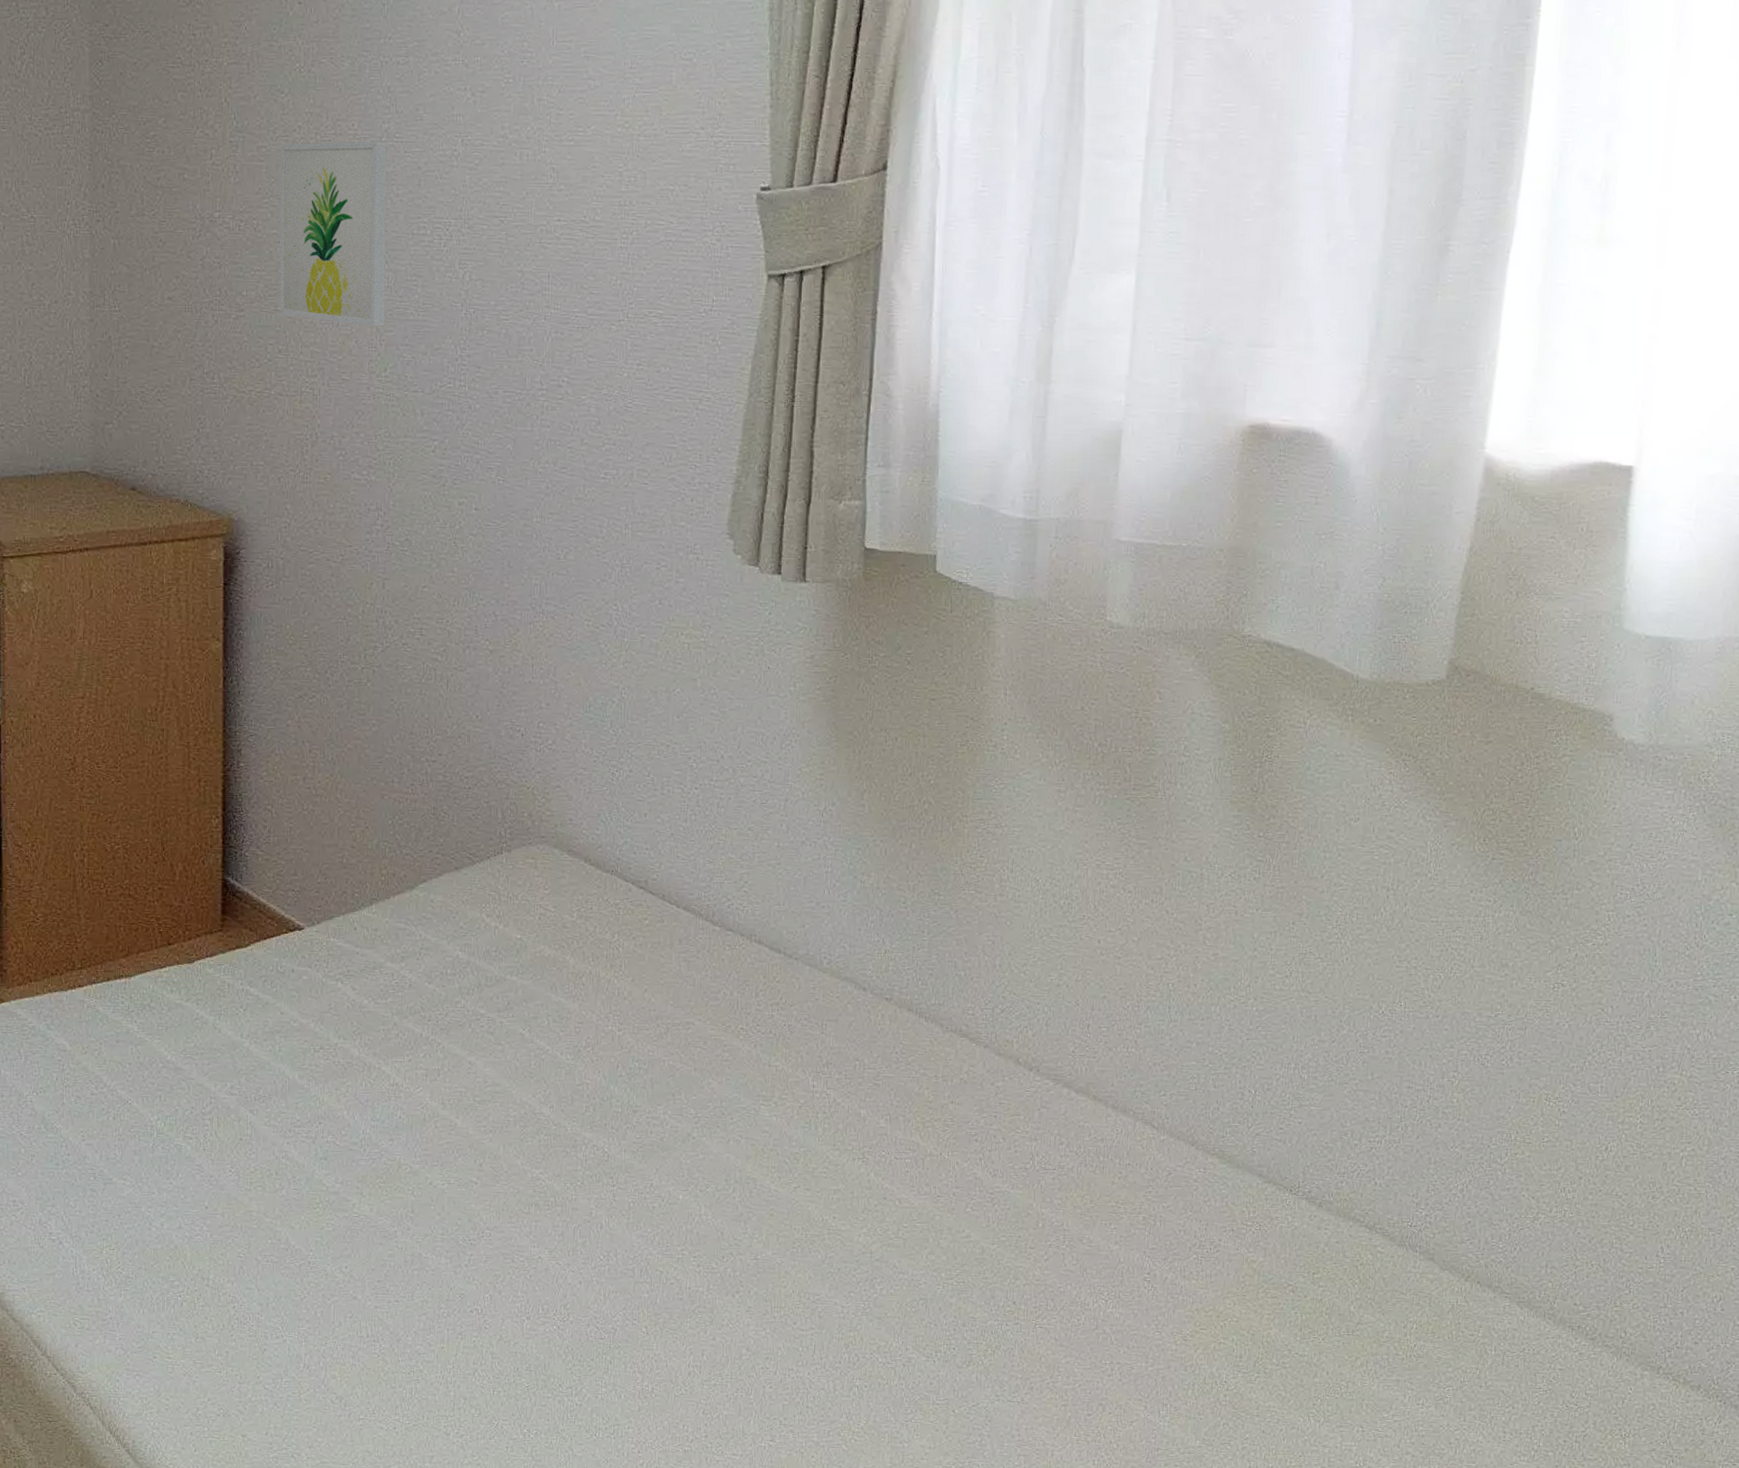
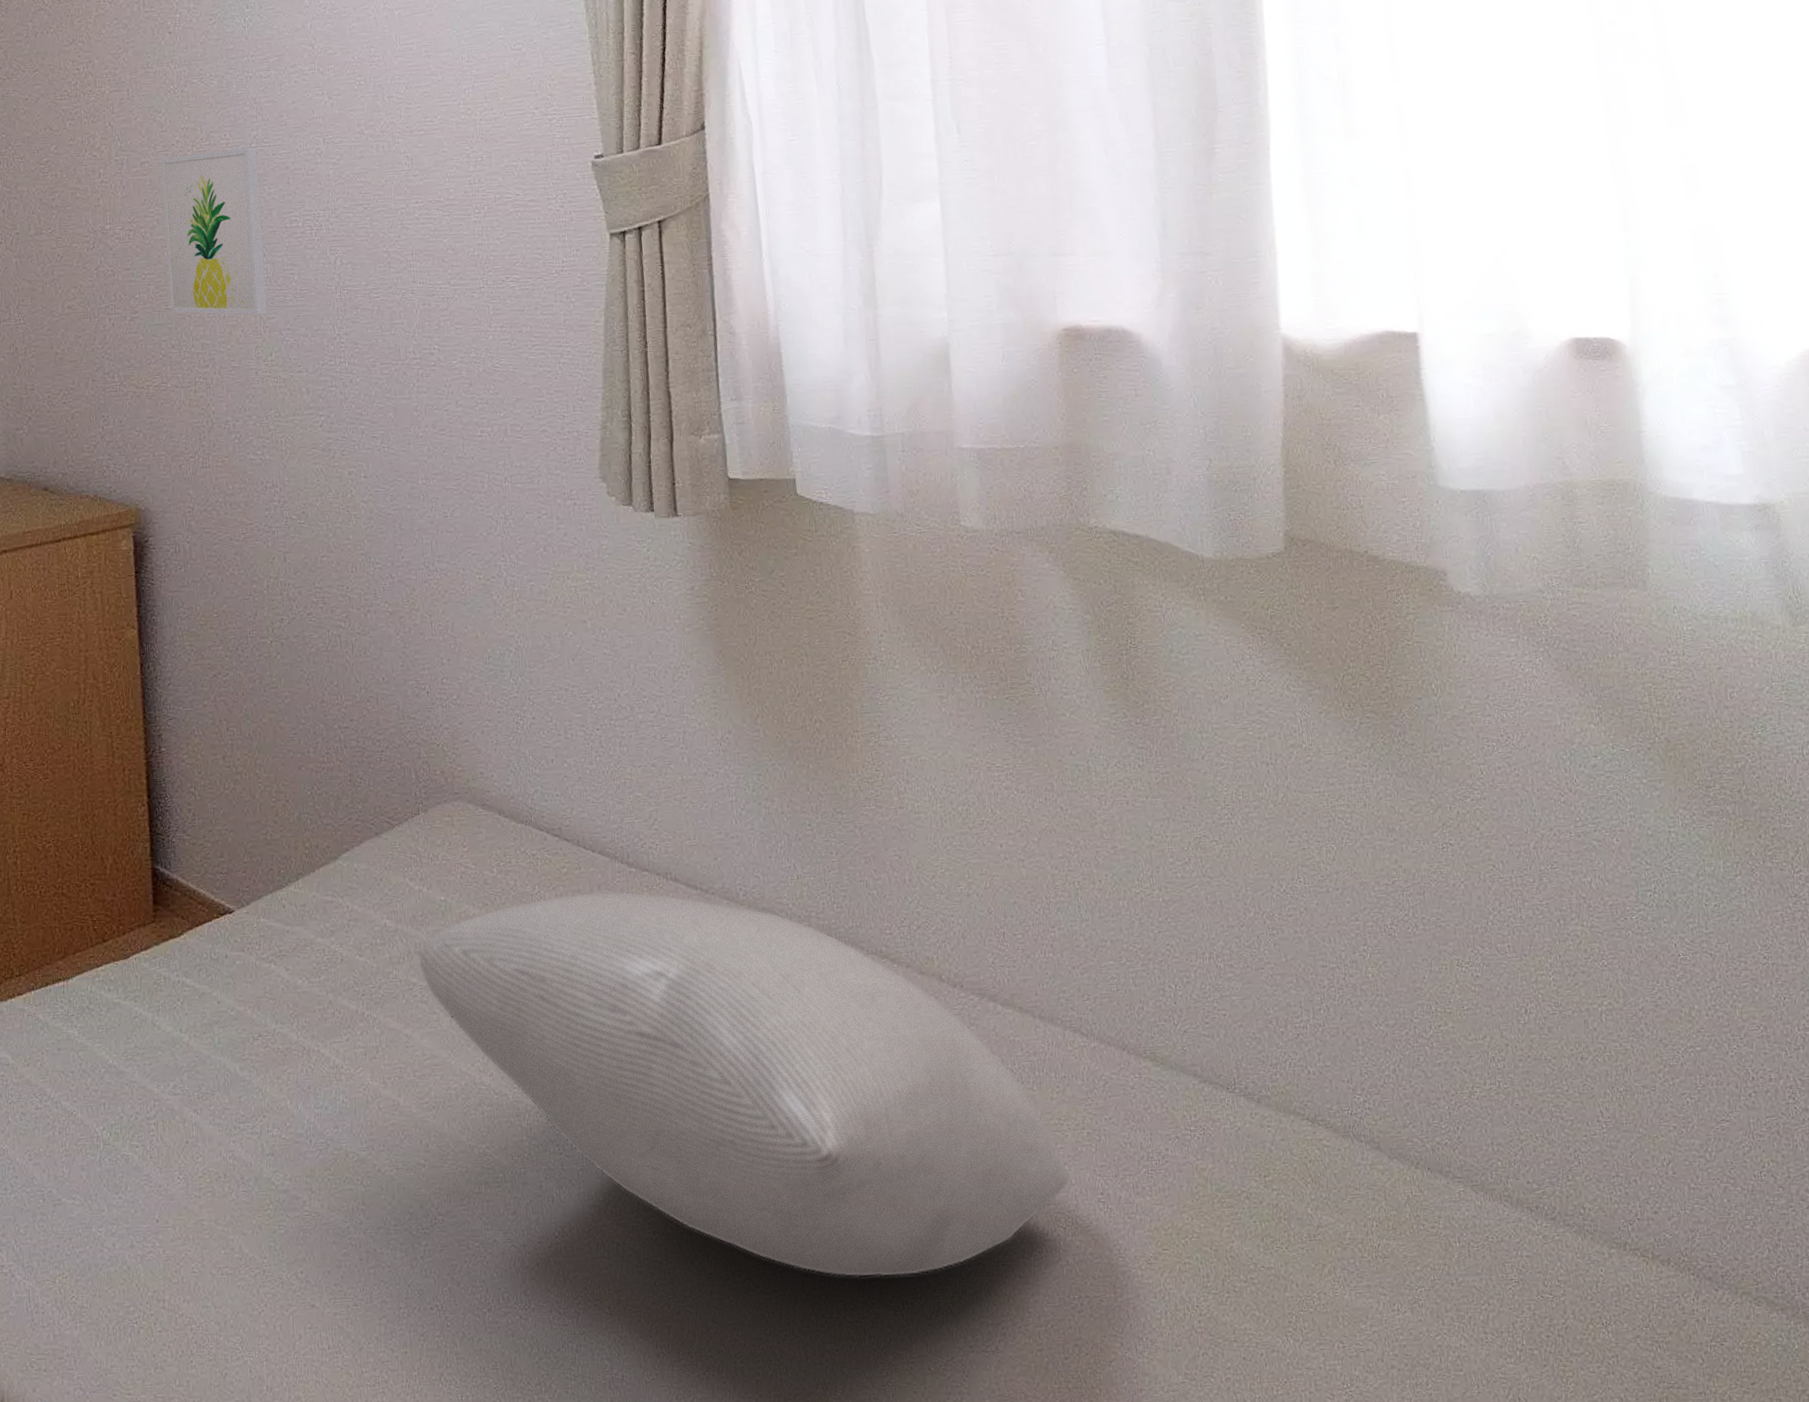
pillow: none [487,945,1121,1329] -> present [416,891,1072,1278]

